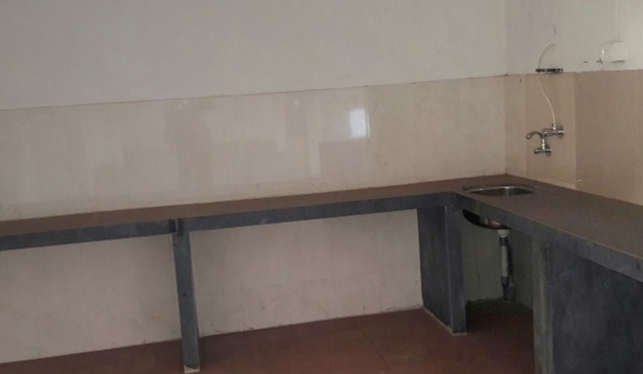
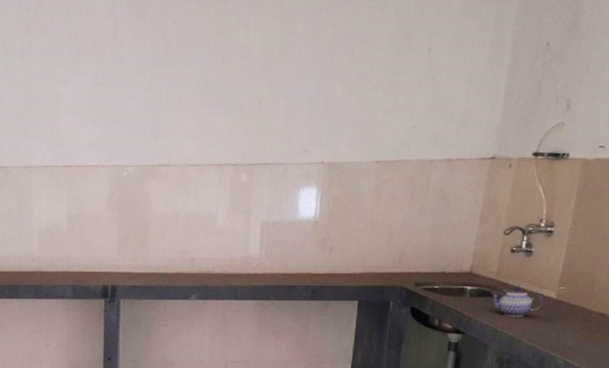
teapot: none [525,183,568,210] -> present [490,287,544,317]

